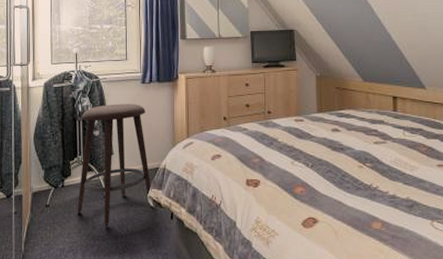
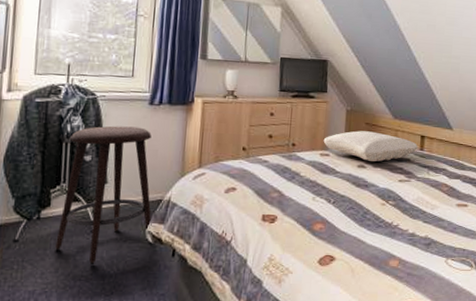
pillow: none [296,95,391,125] -> present [323,130,418,162]

